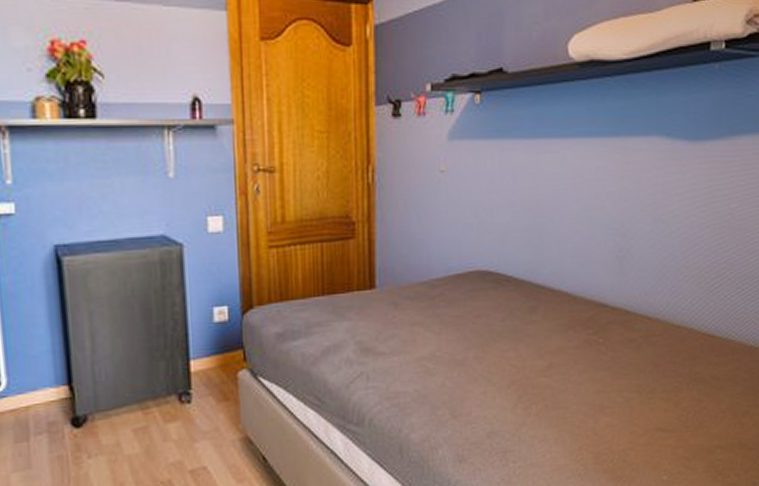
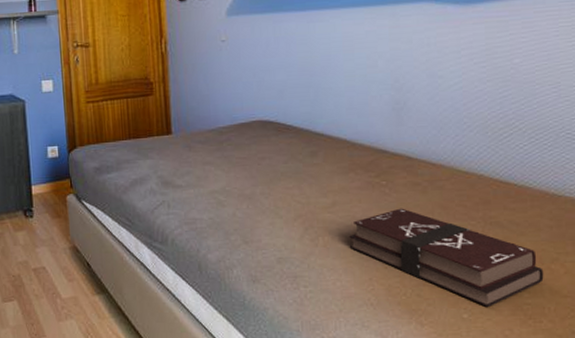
hardback book: none [562,367,736,467] -> present [349,208,544,308]

